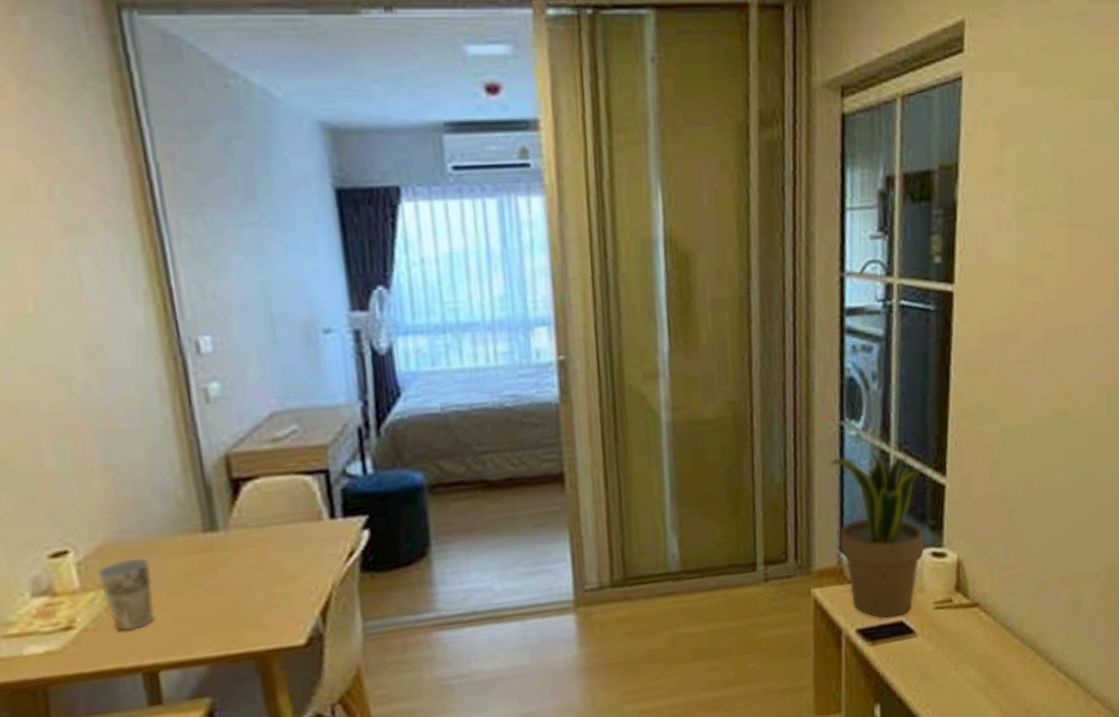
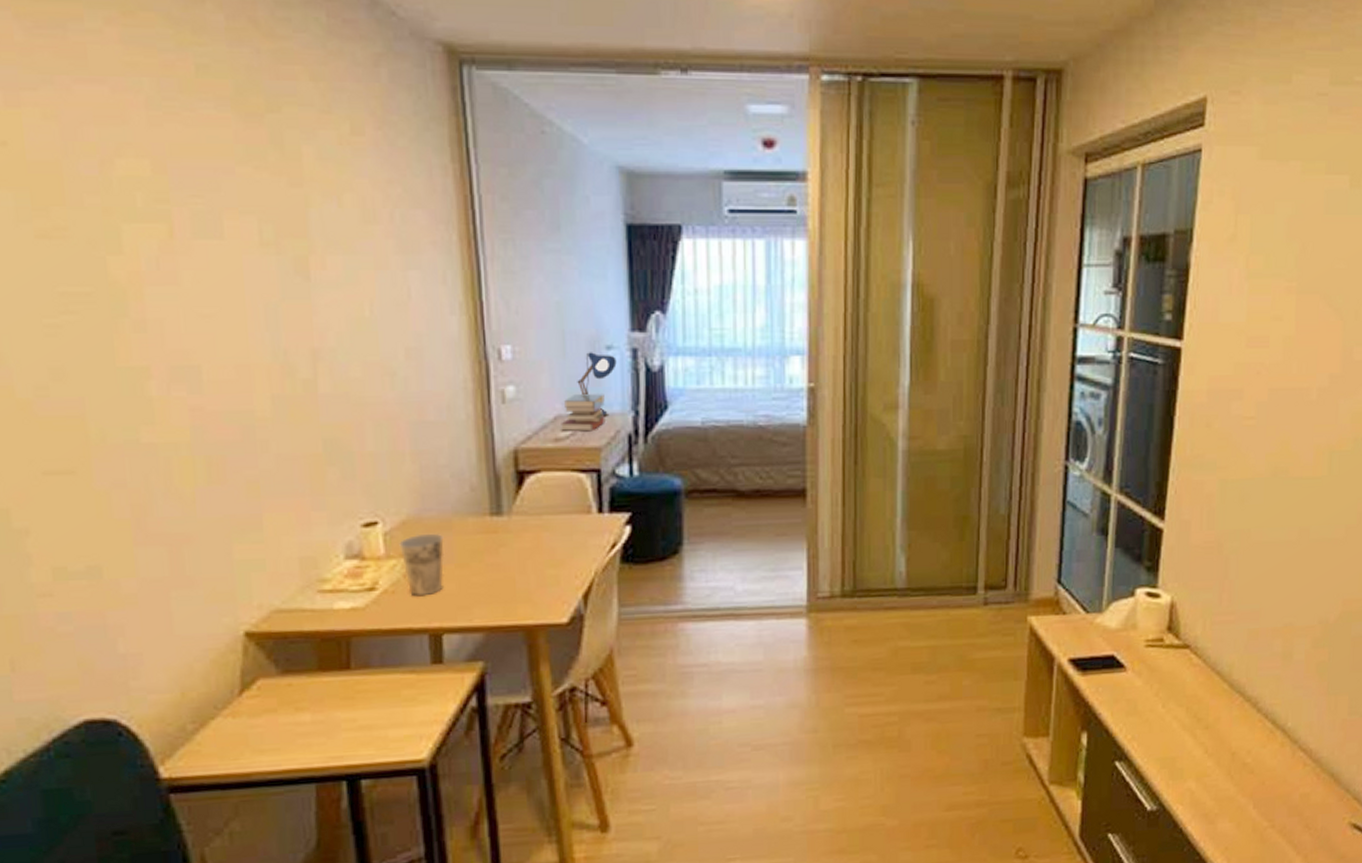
books: none [277,384,330,430] -> present [561,394,605,432]
desk lamp: none [292,337,338,410] -> present [577,352,617,417]
potted plant: present [829,449,934,619] -> none [1052,490,1153,651]

